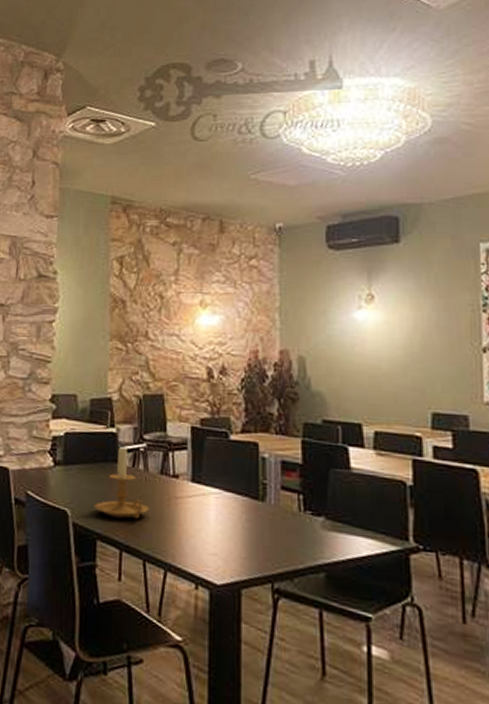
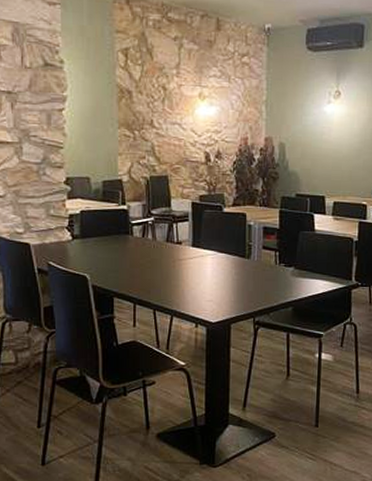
candle holder: present [95,446,149,519] -> none [111,220,157,279]

